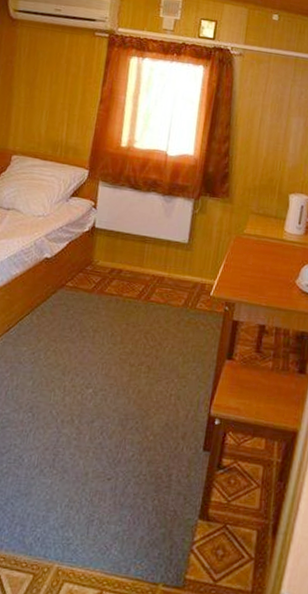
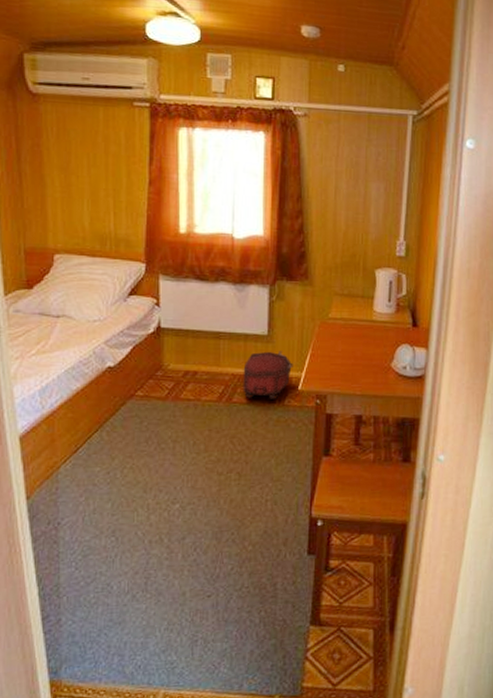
backpack: none [160,258,208,302] -> present [243,351,293,399]

